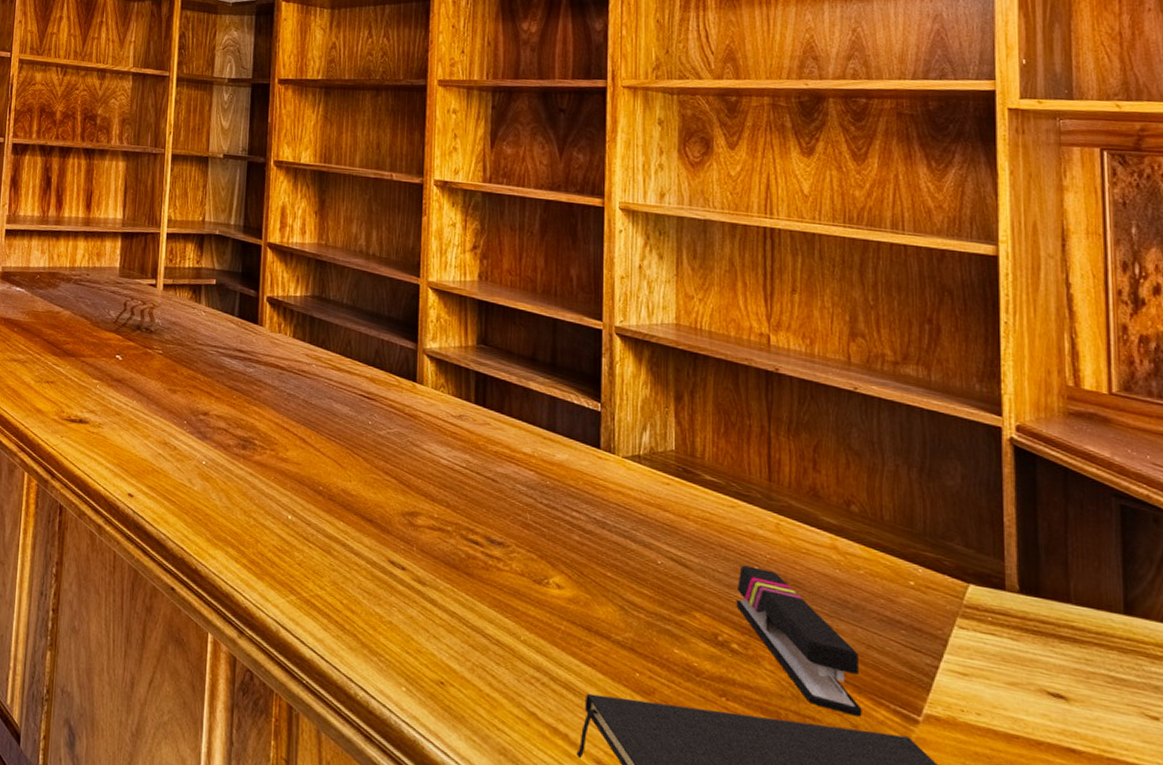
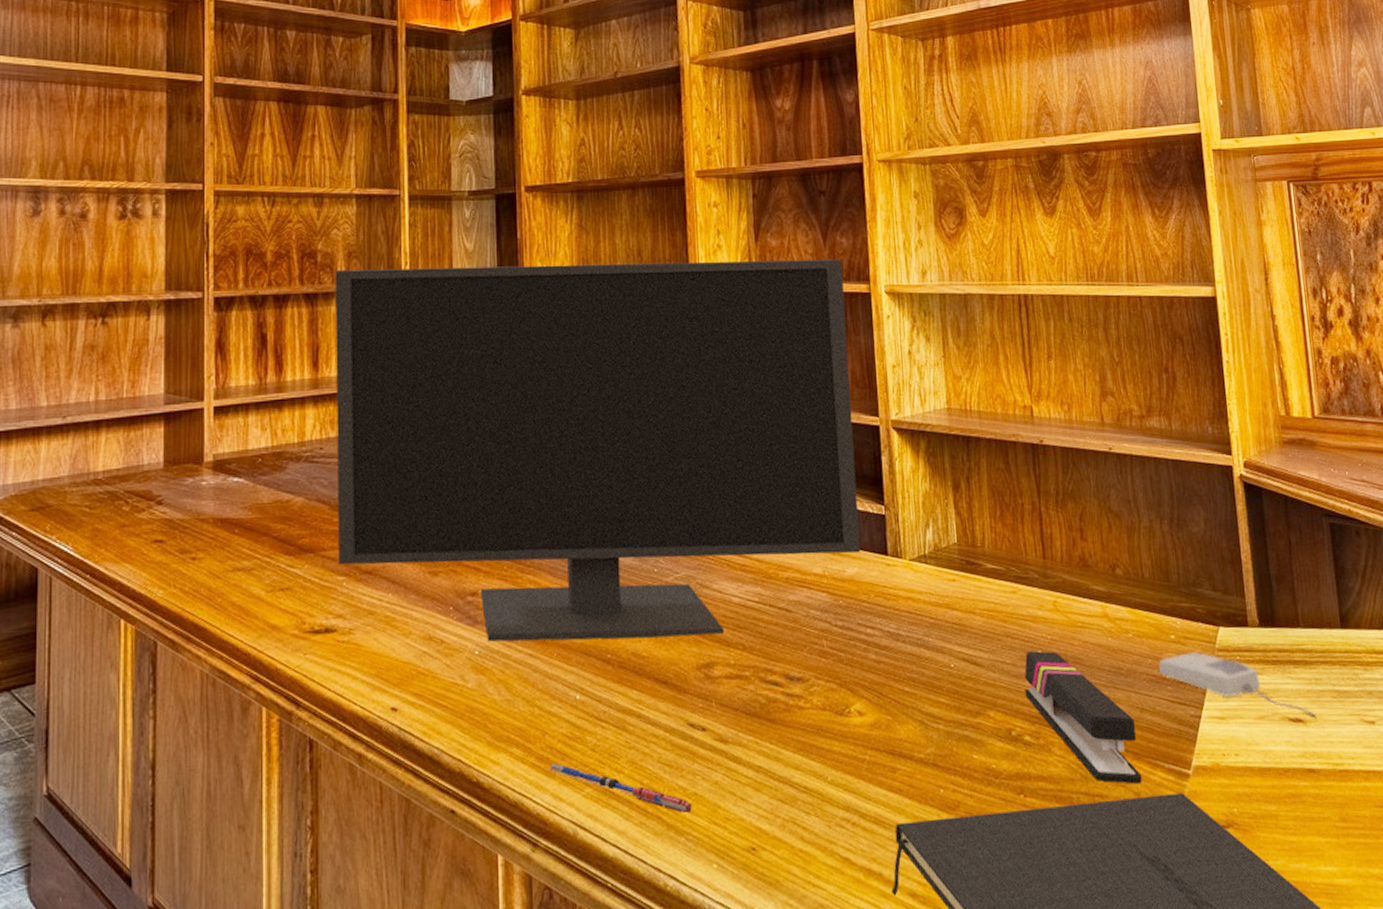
monitor: none [95,132,577,489] -> present [335,259,861,642]
pen: none [259,568,388,638] -> present [550,763,693,814]
computer mouse: none [891,601,1083,697] -> present [1158,652,1316,717]

